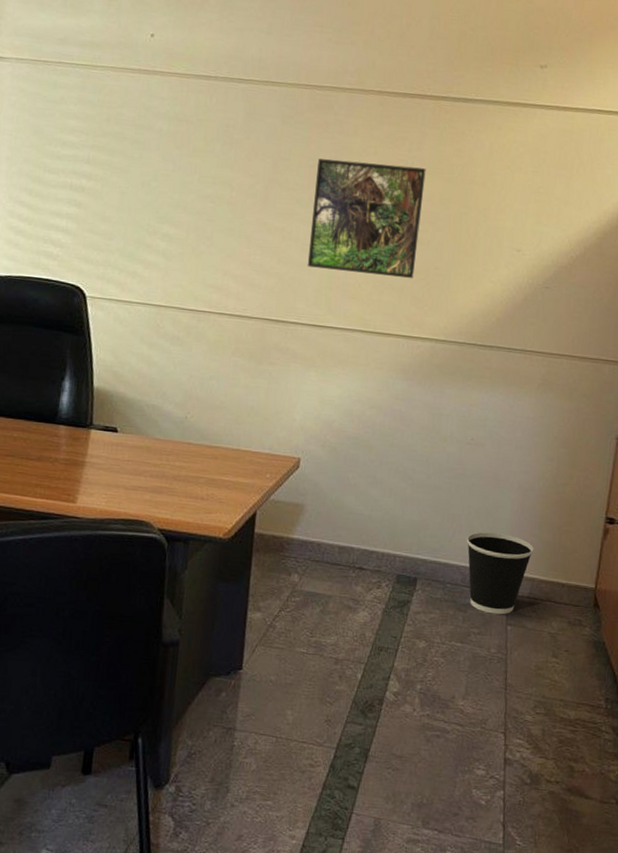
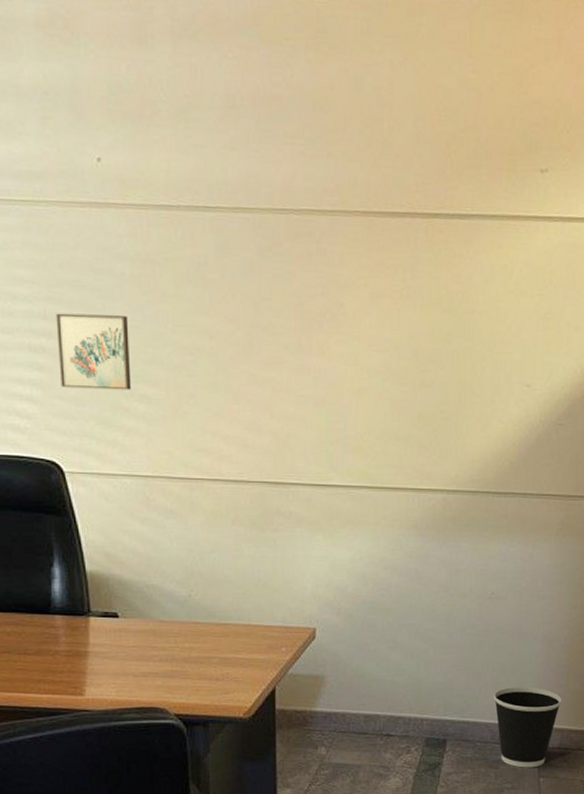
wall art: none [94,159,161,229] -> present [56,313,132,390]
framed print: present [307,158,426,279] -> none [302,295,423,426]

